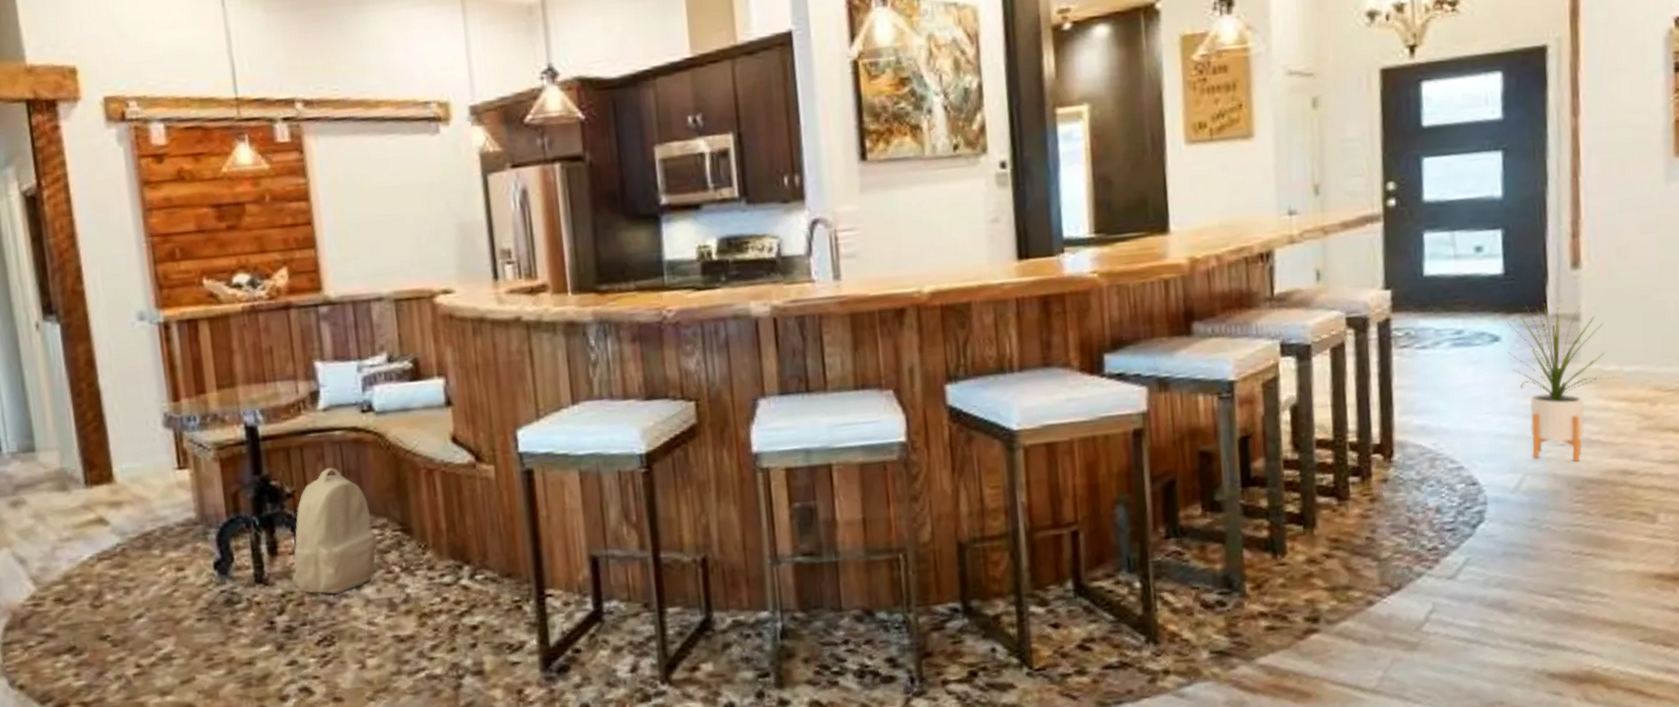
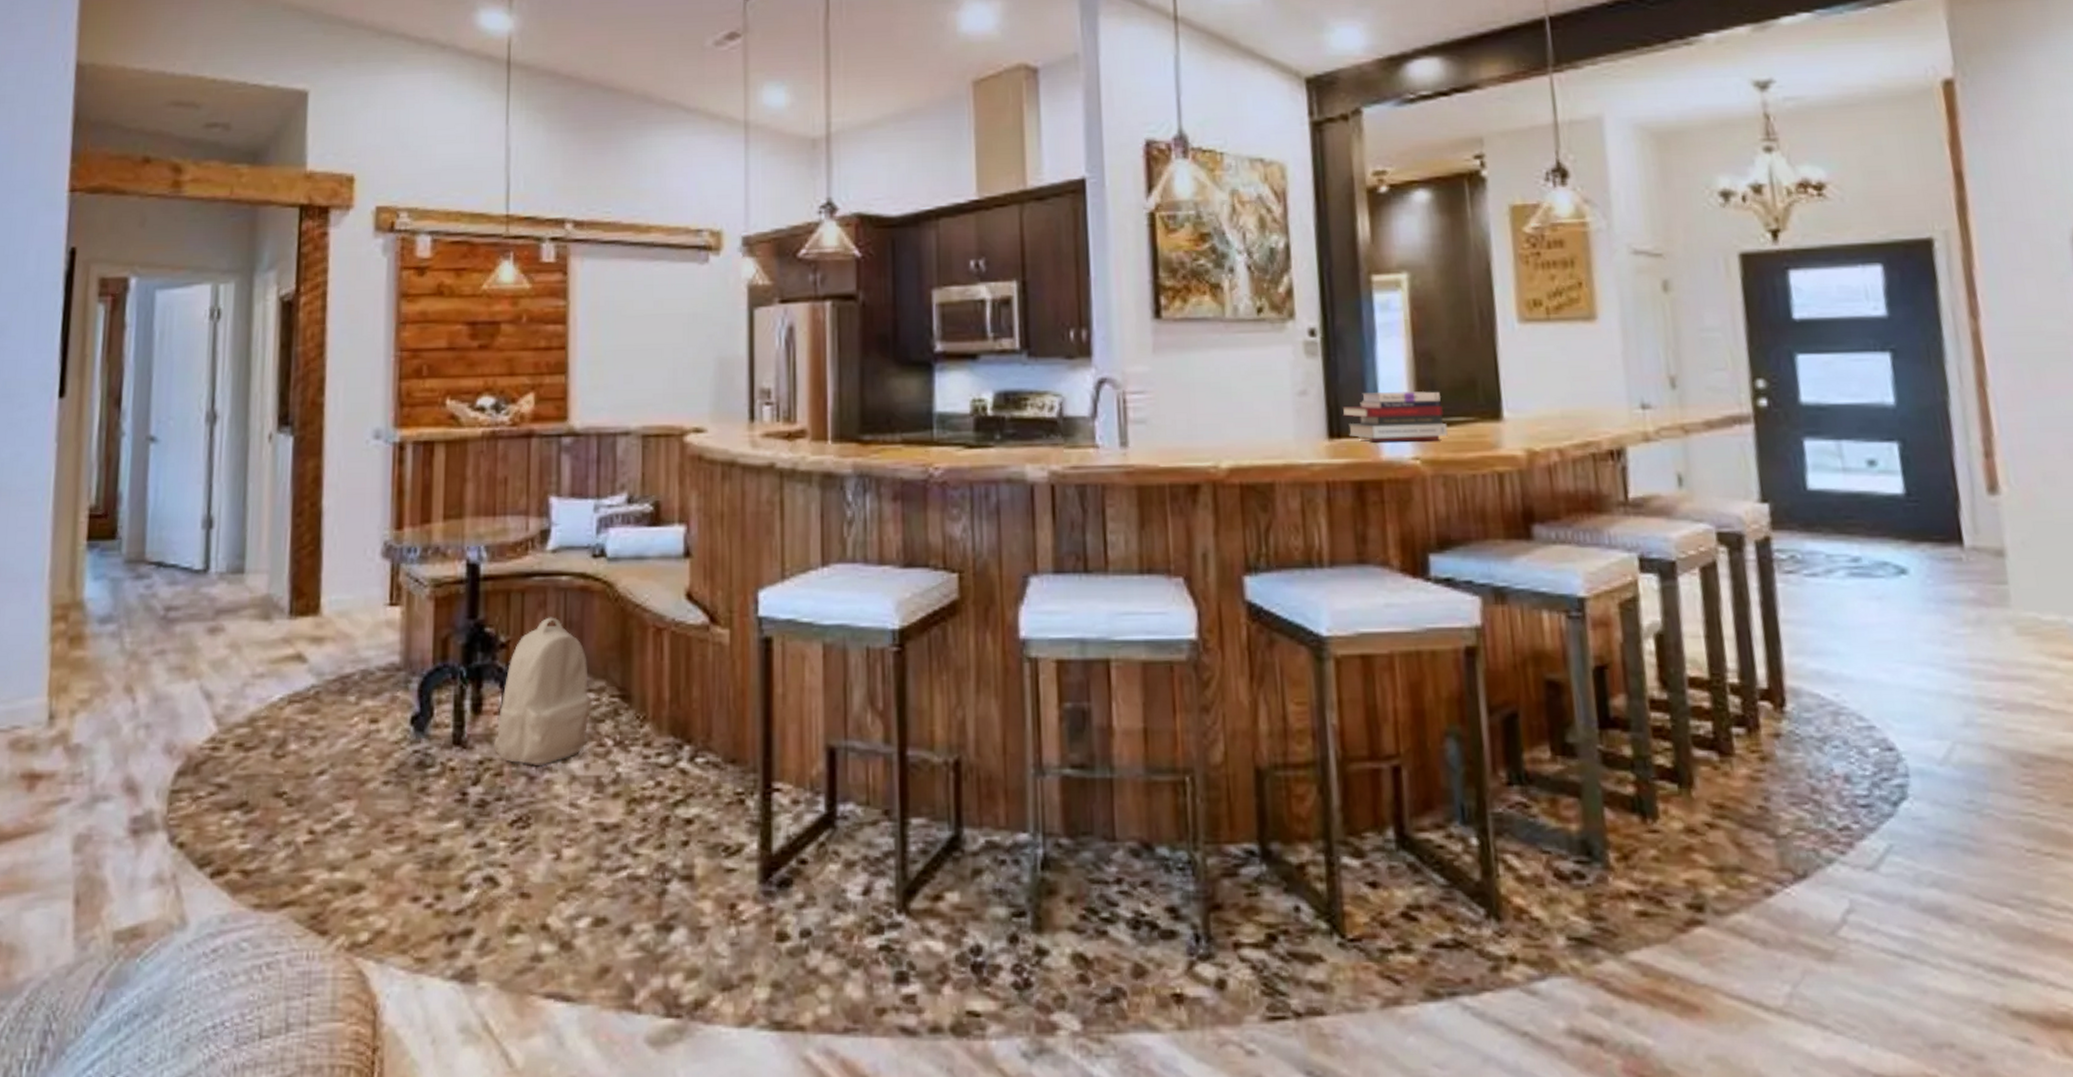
books: none [1029,211,1122,261] -> present [1342,390,1448,443]
house plant: present [1507,303,1615,462] -> none [1915,532,2057,732]

